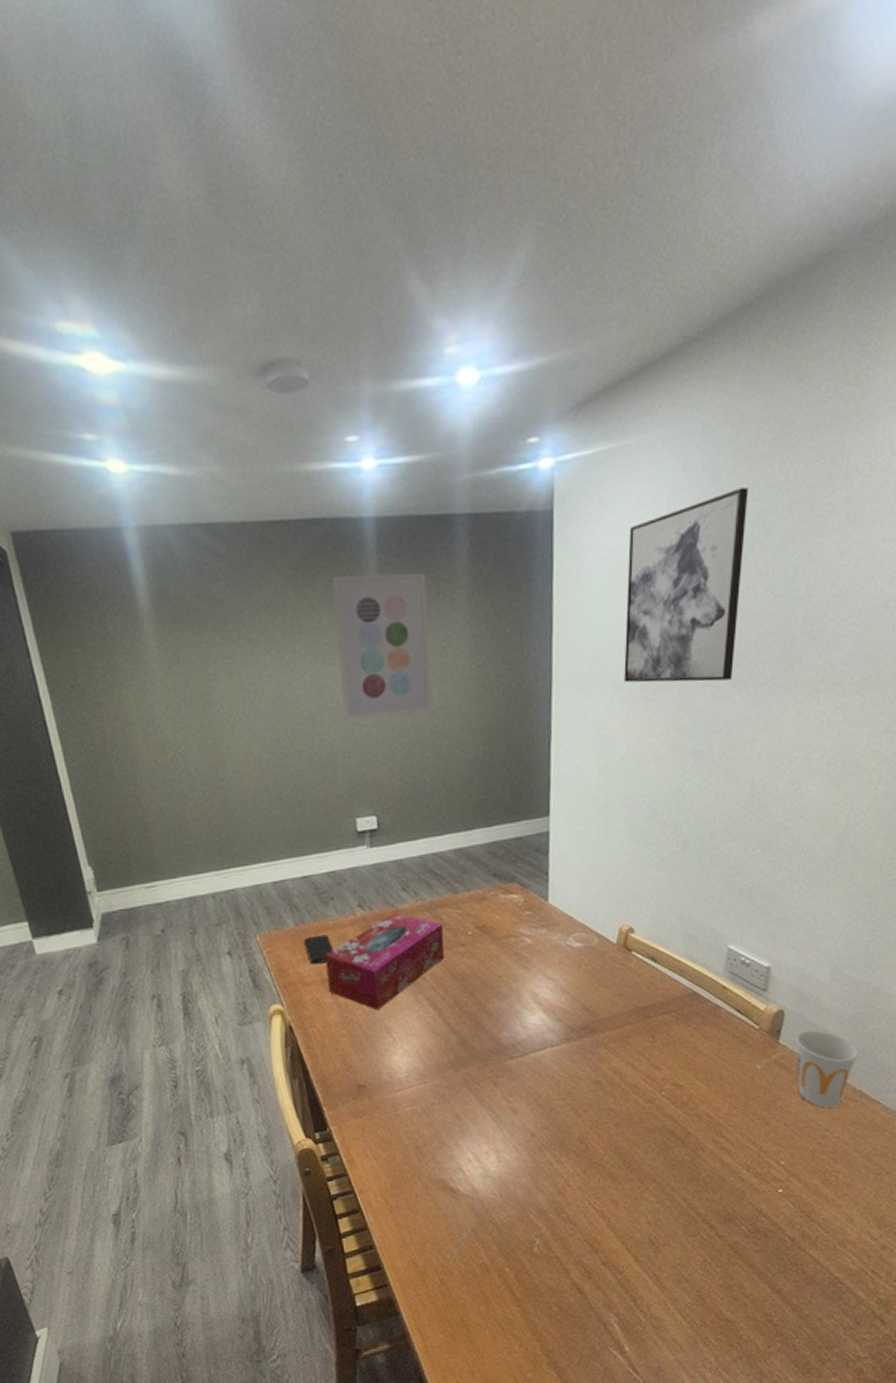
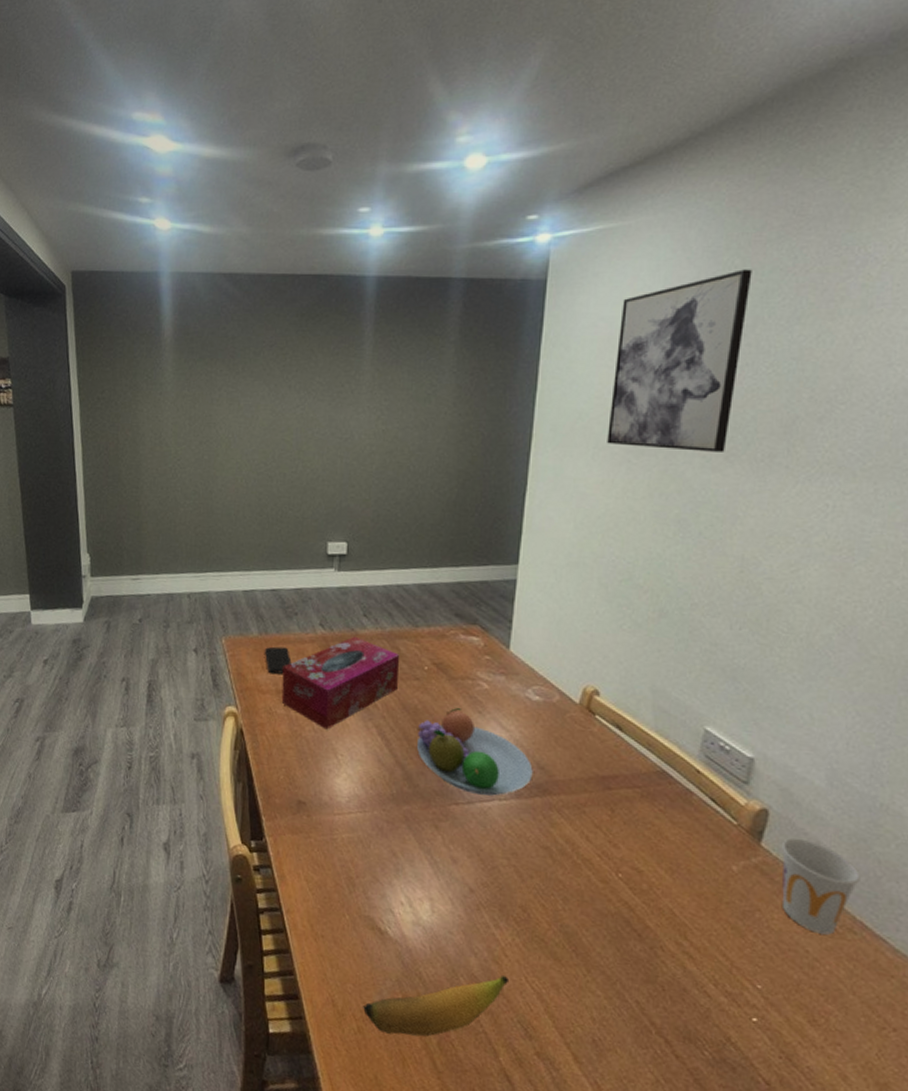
wall art: present [332,573,432,722] -> none [328,324,419,453]
banana: none [444,1204,573,1280] -> present [363,975,508,1037]
fruit bowl: none [467,967,580,1046] -> present [416,708,533,796]

